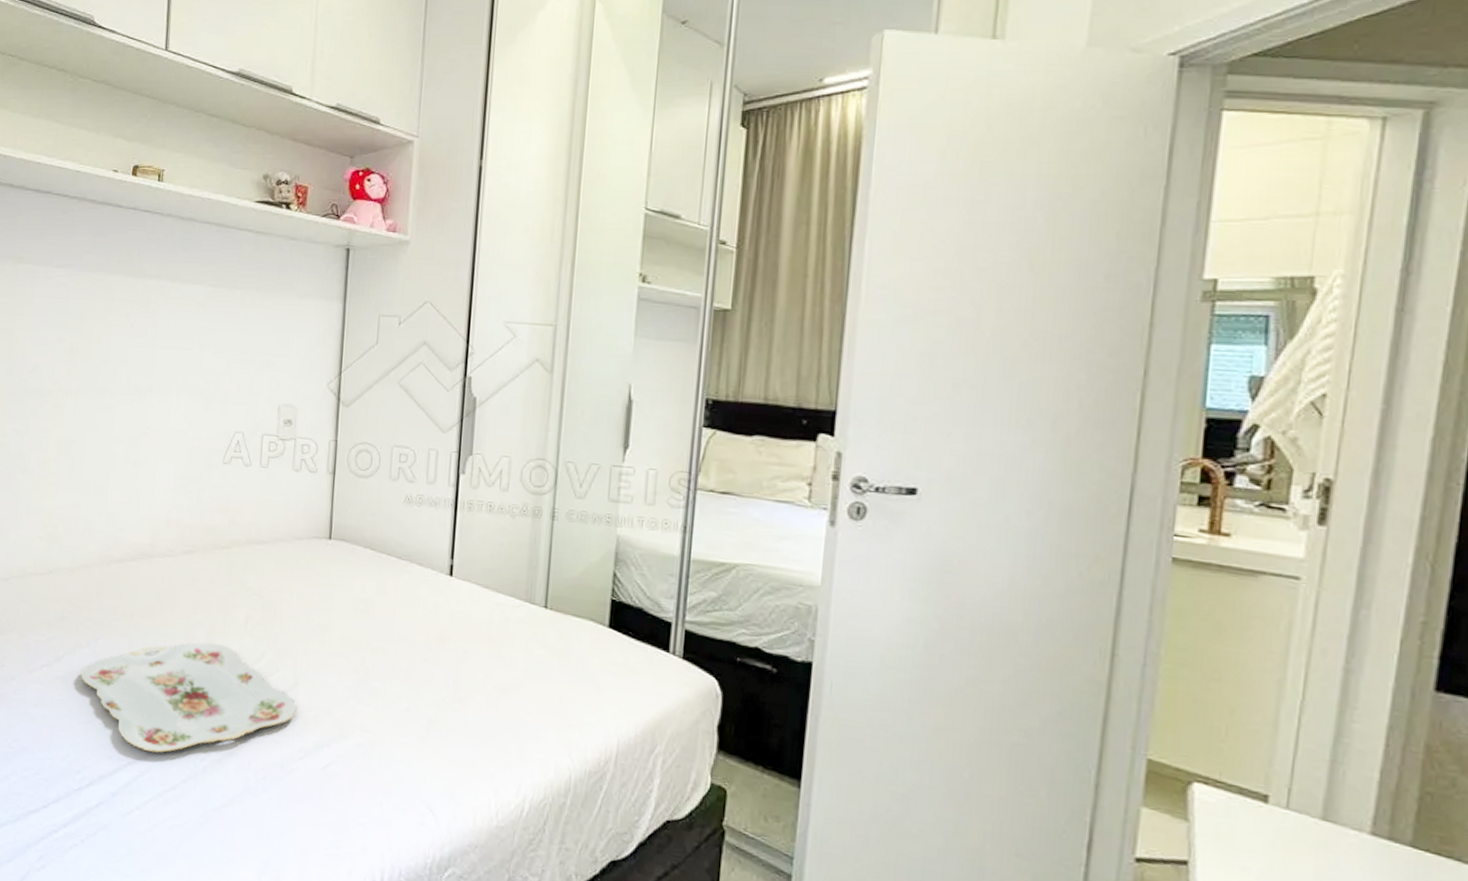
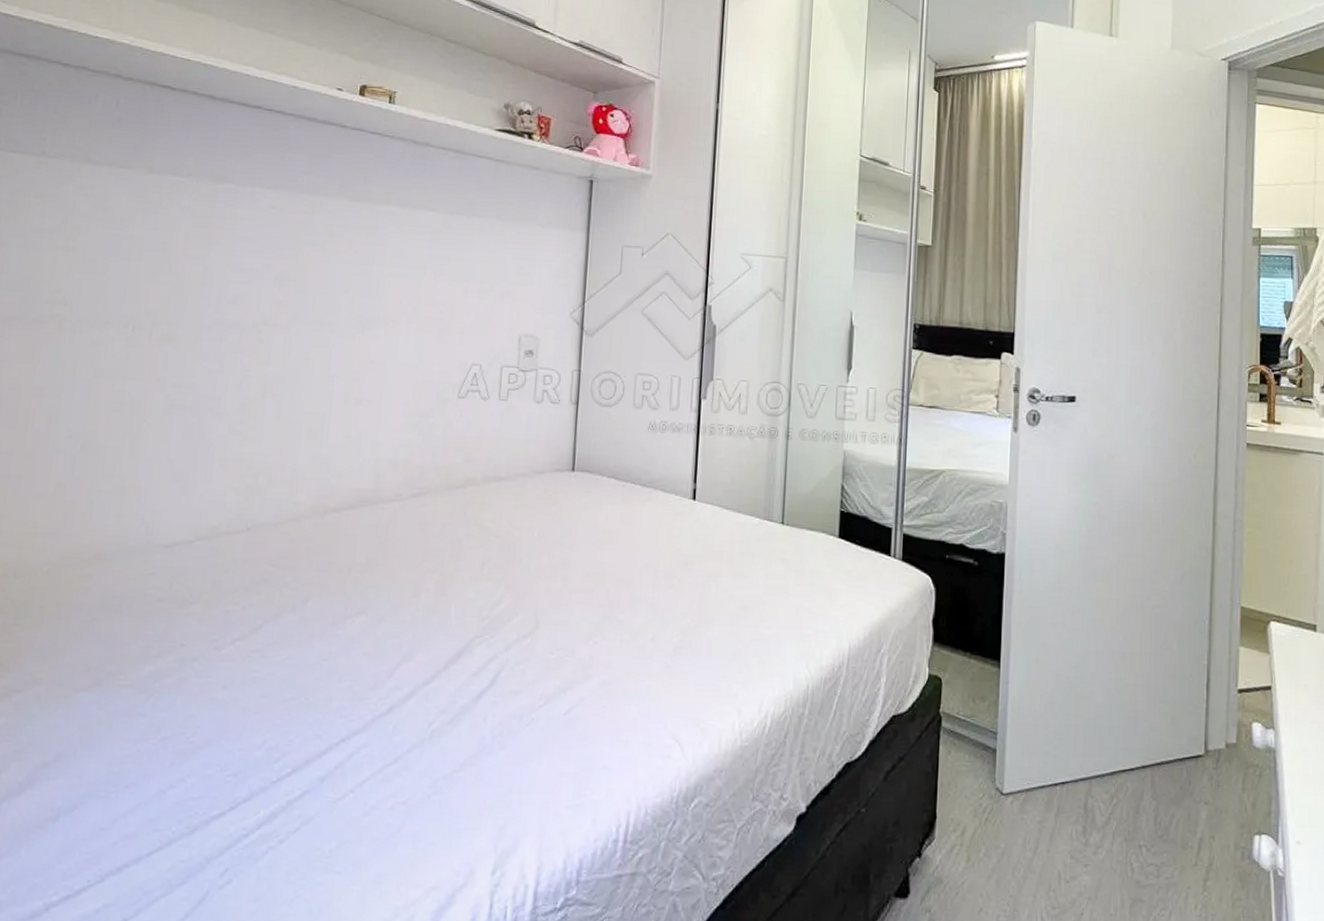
serving tray: present [80,642,297,753] -> none [283,592,538,723]

